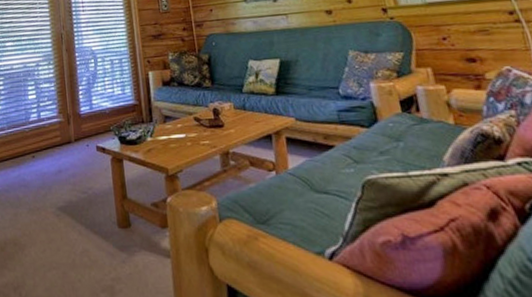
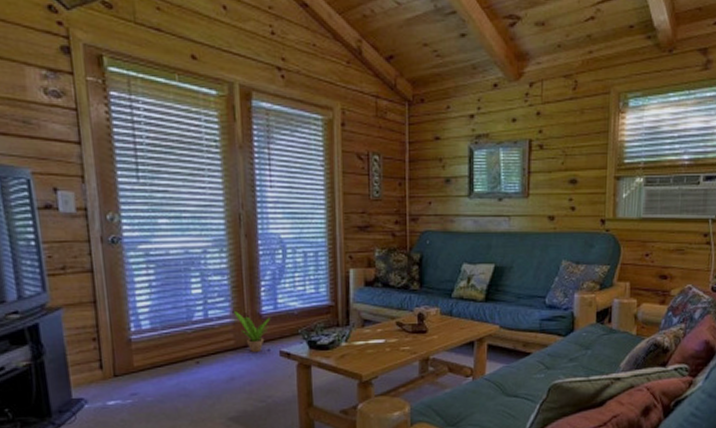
potted plant: none [60,112,88,148] -> present [234,311,271,353]

